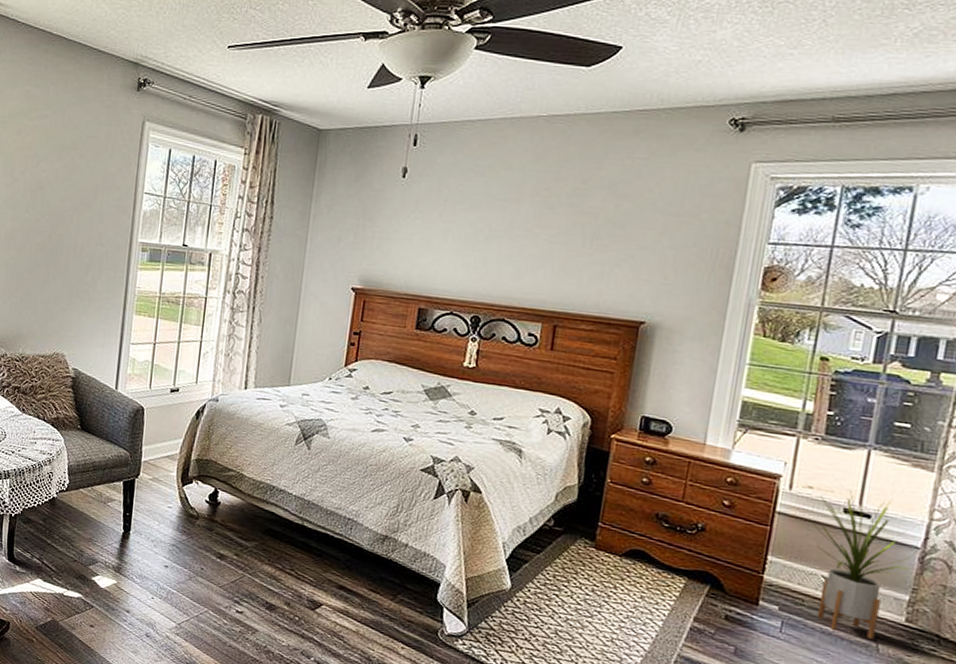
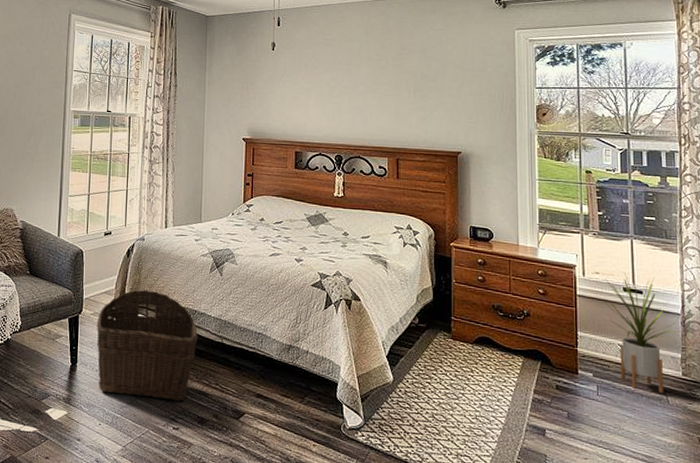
wicker basket: none [153,457,274,583] -> present [97,290,198,401]

